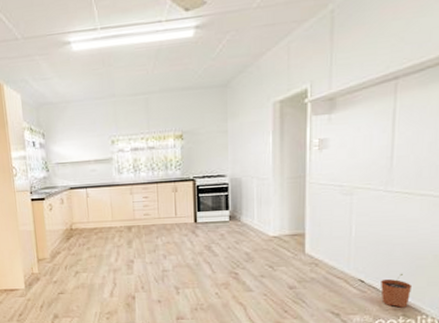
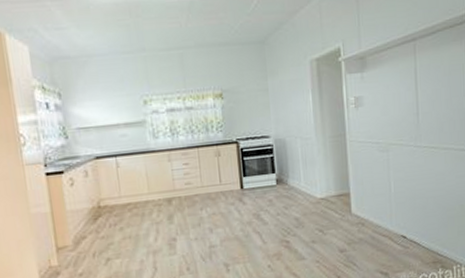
plant pot: present [381,273,413,308] -> none [420,225,447,260]

